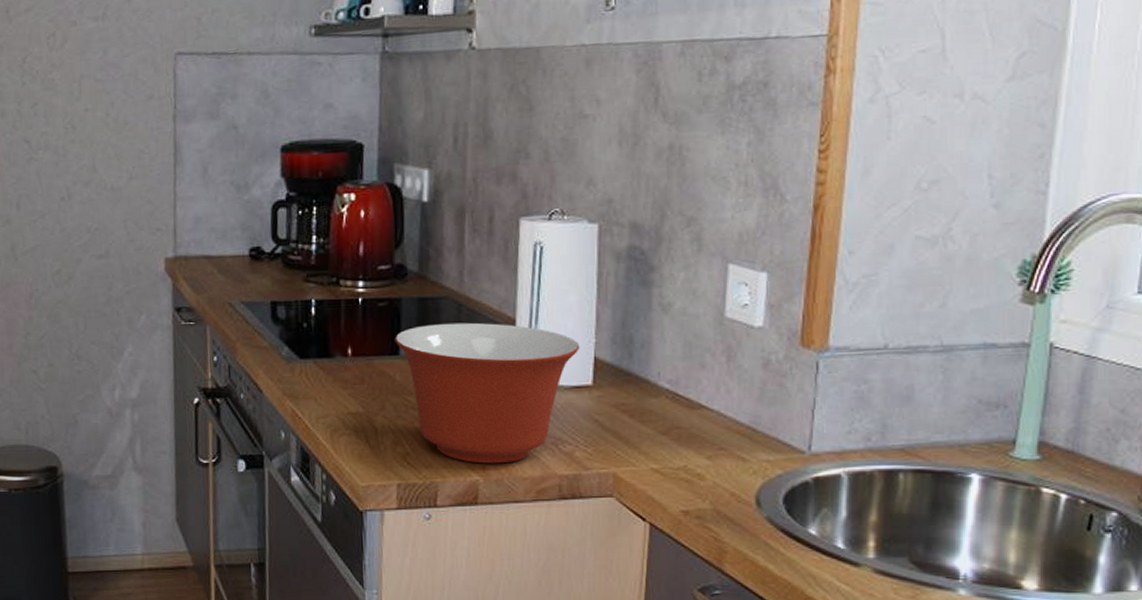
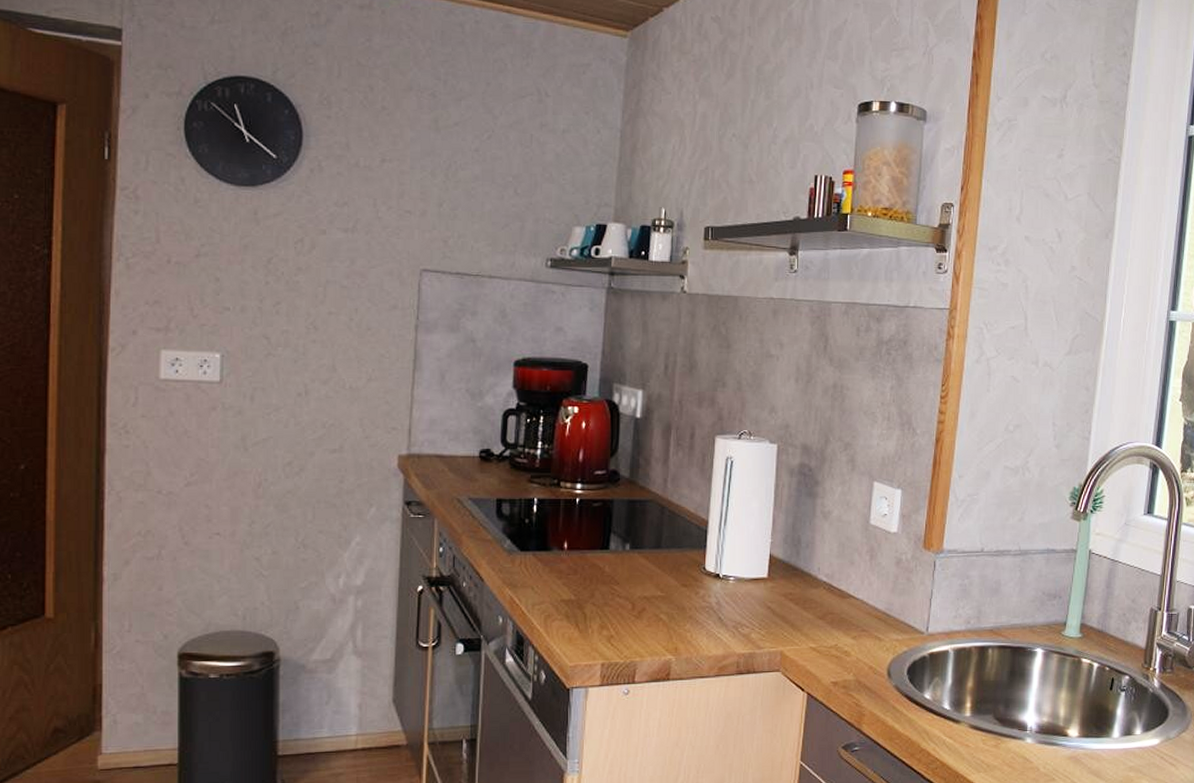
mixing bowl: present [395,322,580,464] -> none [606,523,759,645]

